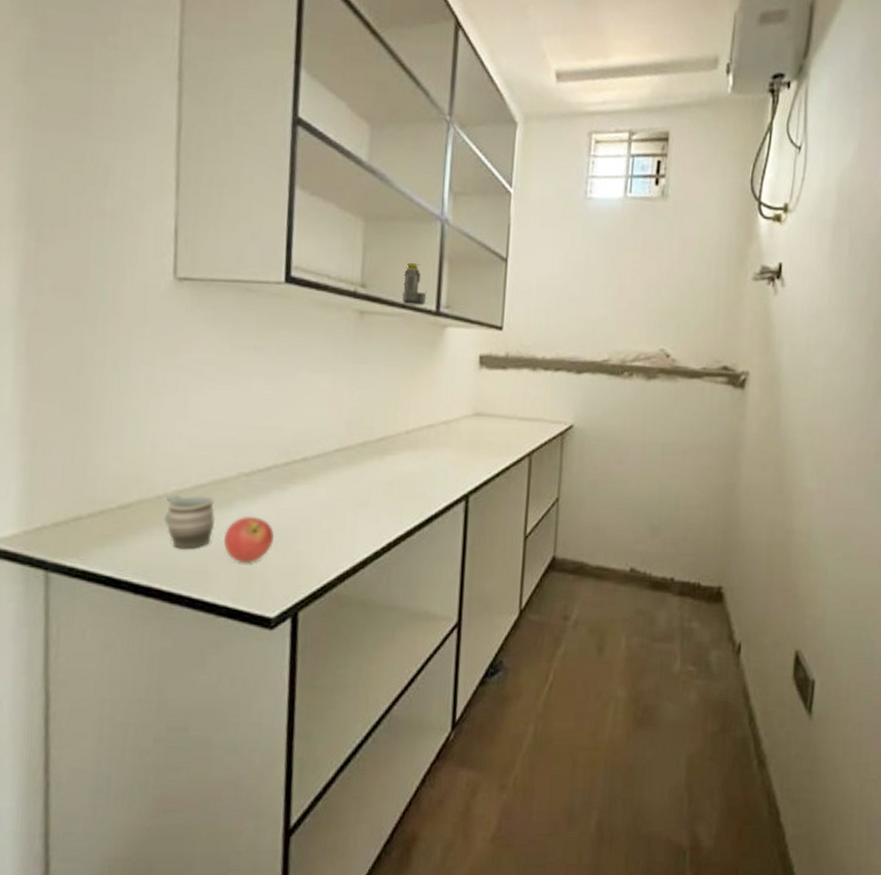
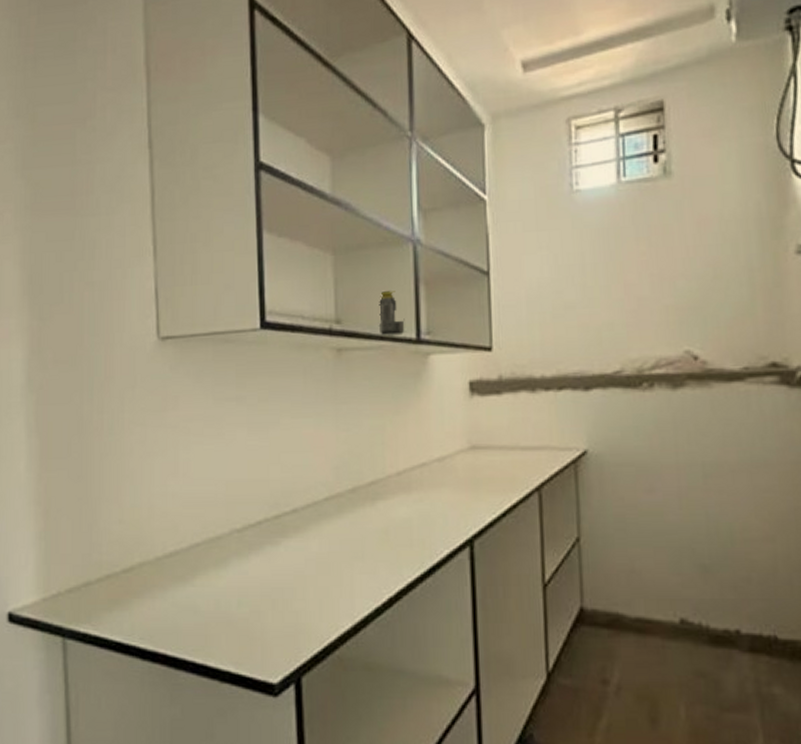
mug: present [163,493,216,549] -> none [164,554,213,612]
fruit: present [223,516,274,563] -> none [221,574,270,624]

